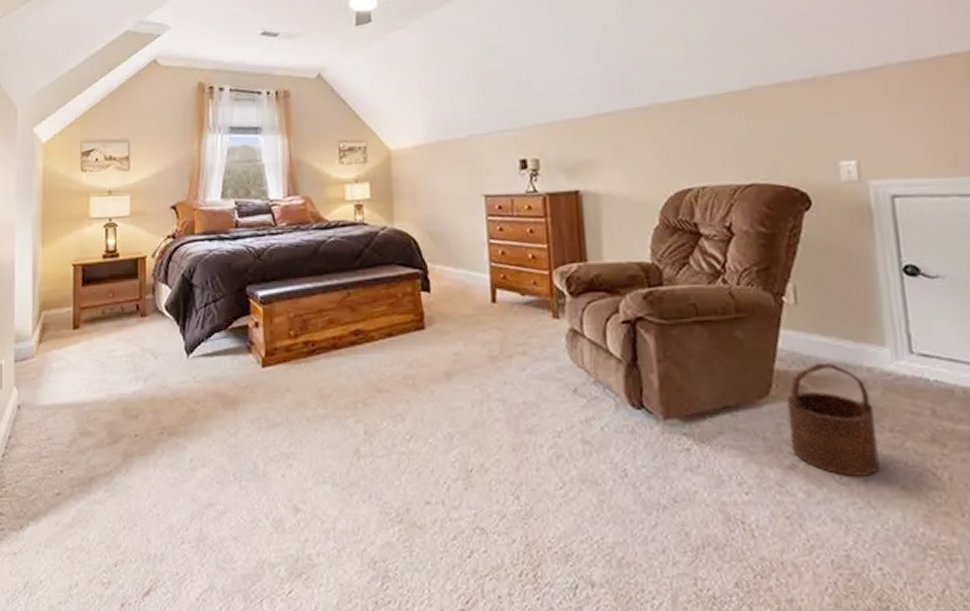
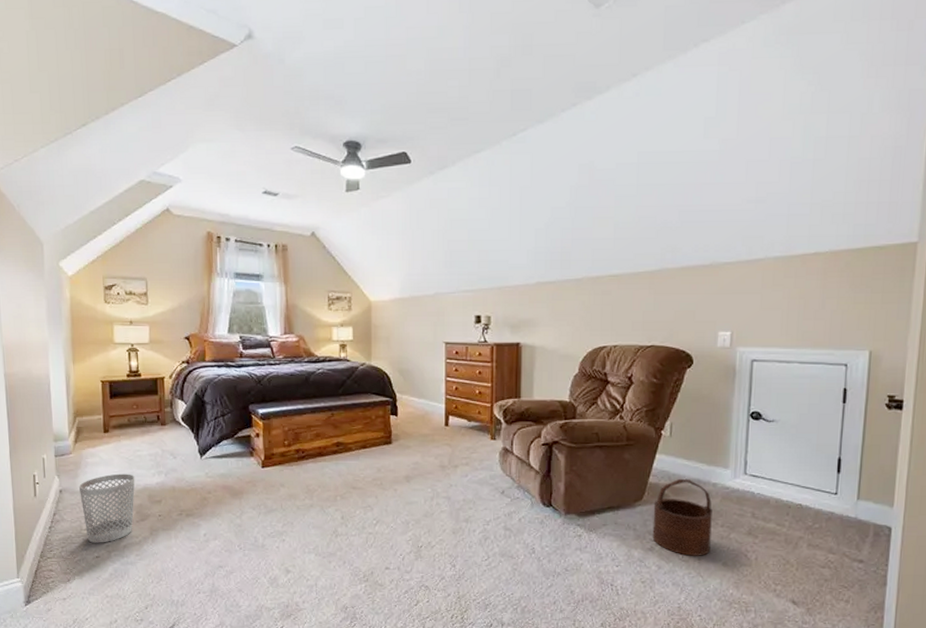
wastebasket: none [40,381,108,475] -> present [78,473,135,543]

